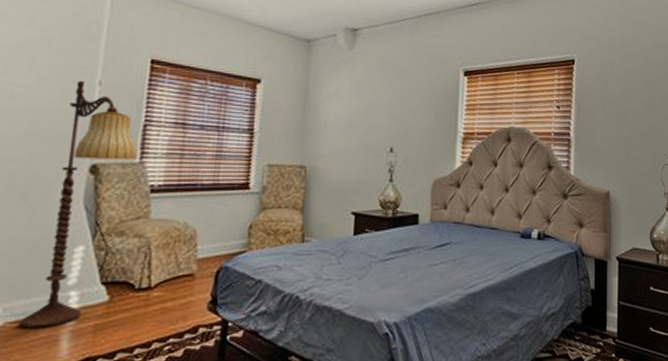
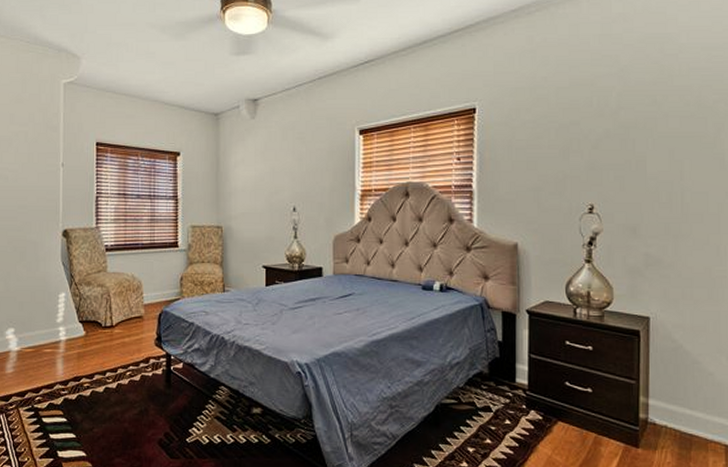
floor lamp: present [19,80,138,329] -> none [30,163,94,353]

